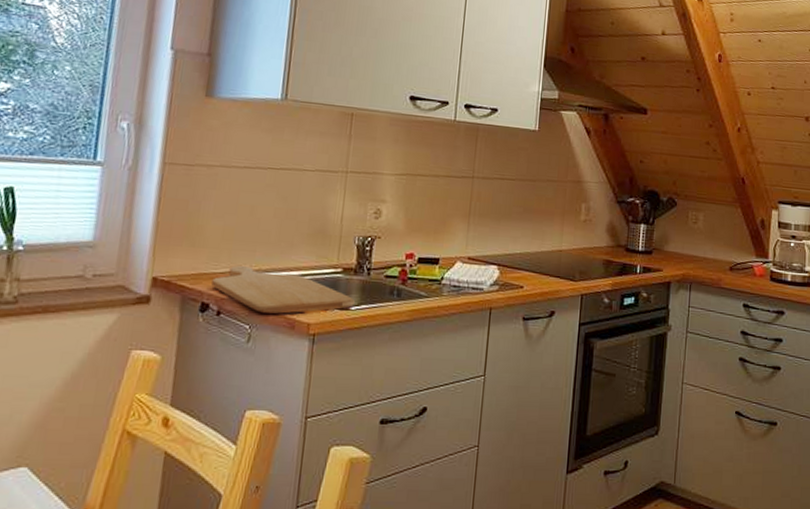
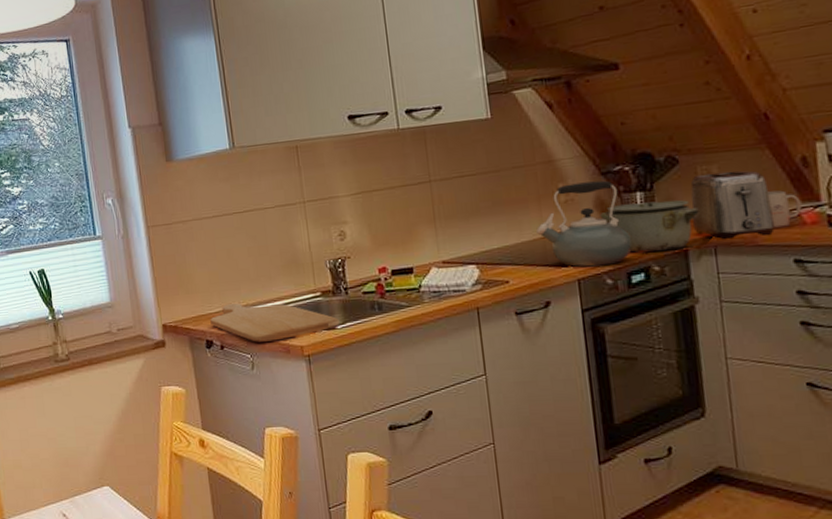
kettle: none [556,205,630,286] -> present [536,180,632,267]
cooking pot: none [609,232,685,281] -> present [600,199,701,253]
toaster: none [677,218,736,281] -> present [690,170,776,240]
mug: none [733,243,755,276] -> present [767,190,802,228]

